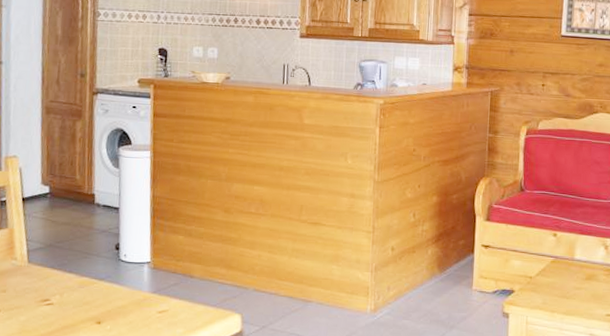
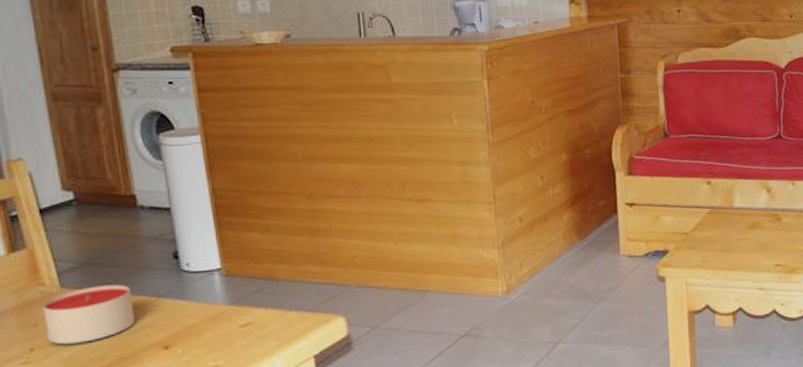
candle: none [11,264,80,310] -> present [43,284,135,345]

